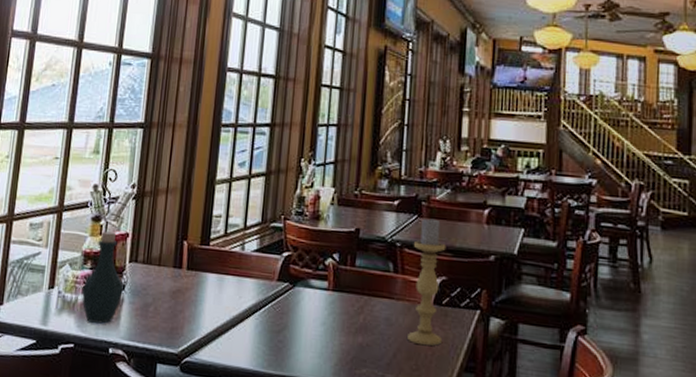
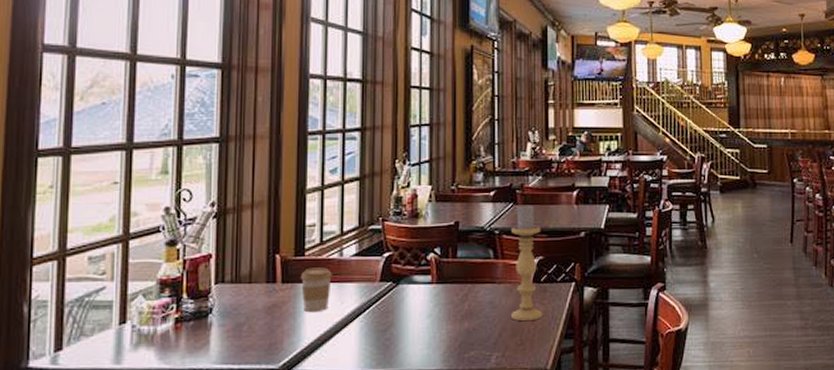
bottle: present [81,231,123,324] -> none [160,255,210,353]
coffee cup: none [203,258,233,304] -> present [300,267,332,313]

